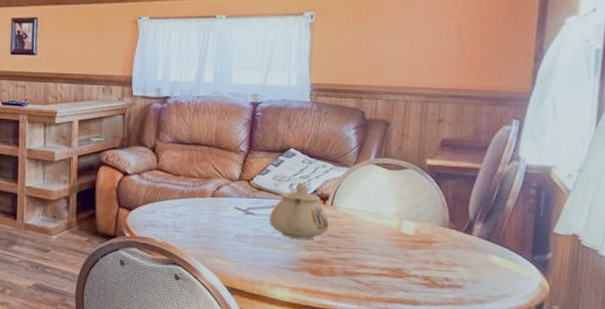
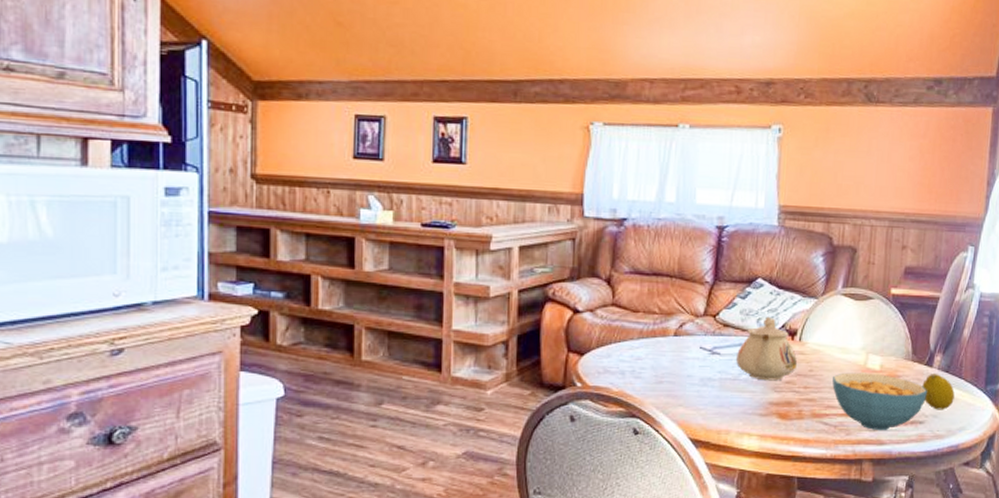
cereal bowl: none [364,235,466,292] -> present [832,372,927,431]
fruit: none [460,241,497,277] -> present [922,374,955,410]

